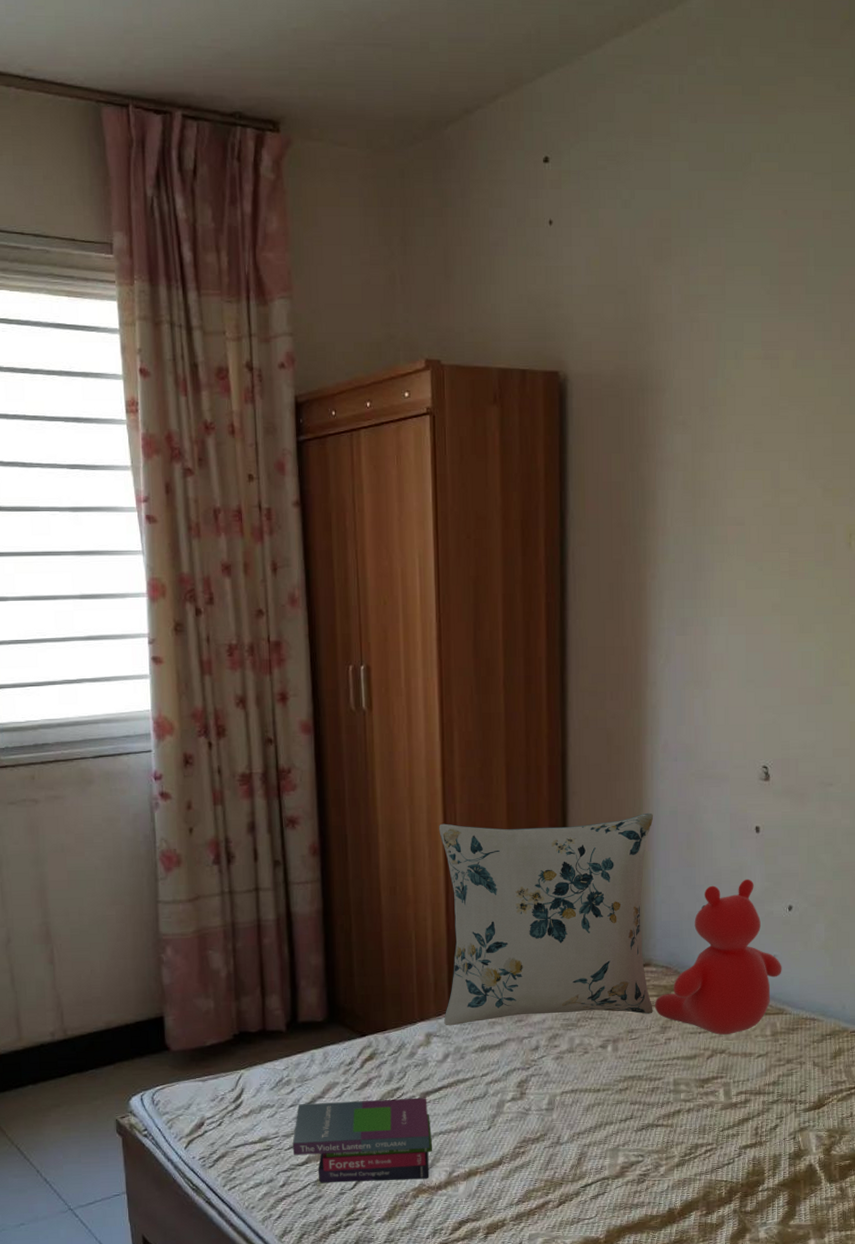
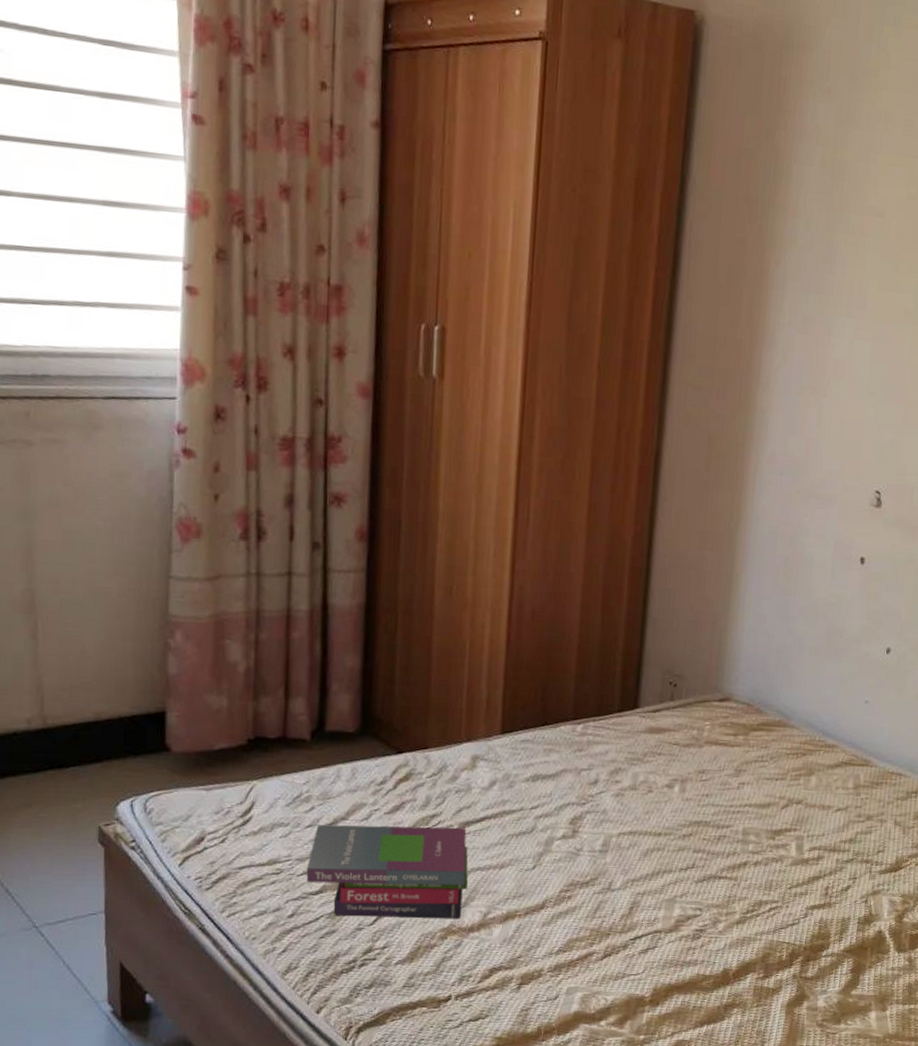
pillow: present [439,812,654,1026] -> none [494,519,751,754]
teddy bear: present [654,879,782,1036] -> none [730,614,873,785]

